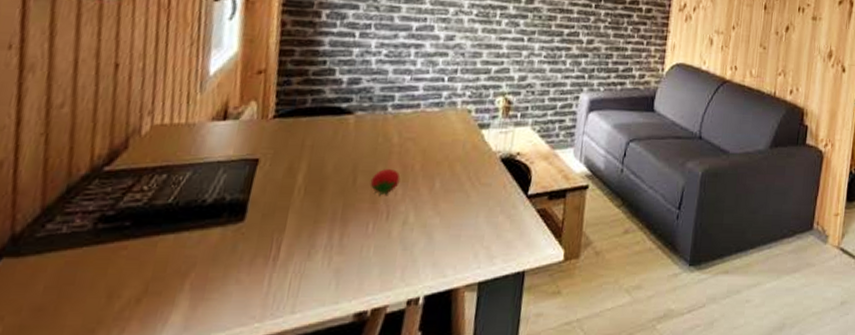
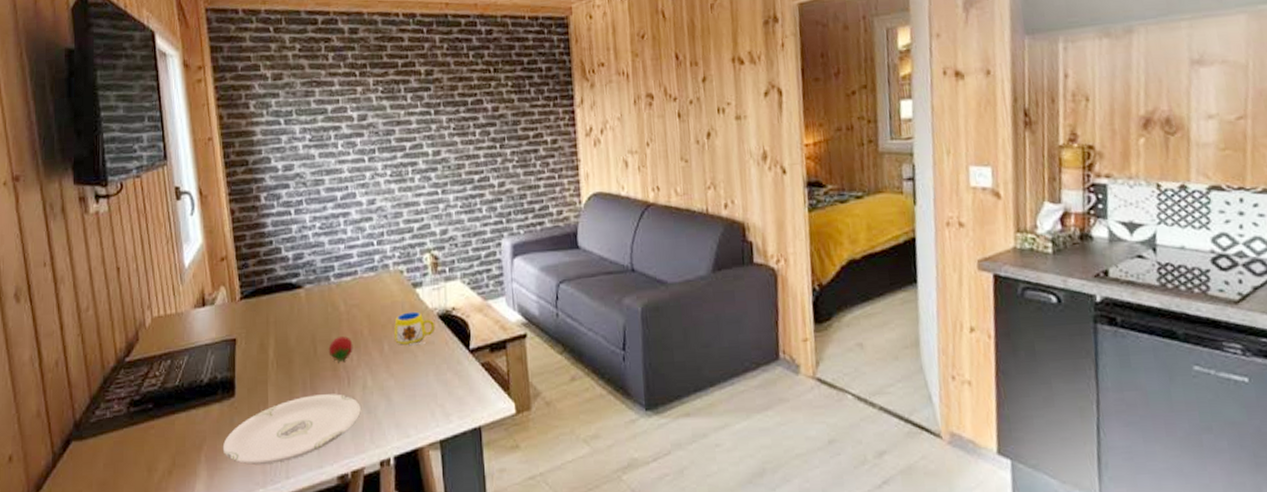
plate: none [215,227,397,296] -> present [222,394,361,465]
mug: none [448,152,496,186] -> present [393,311,435,346]

